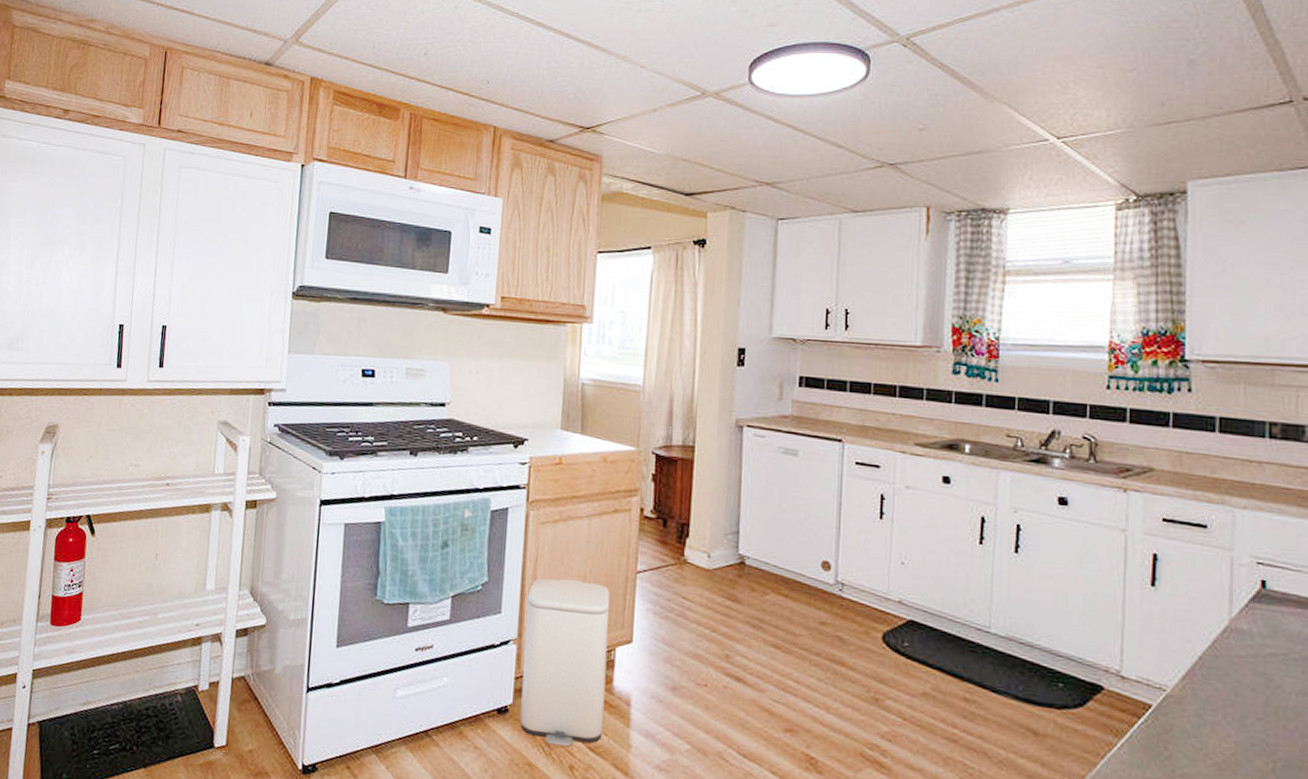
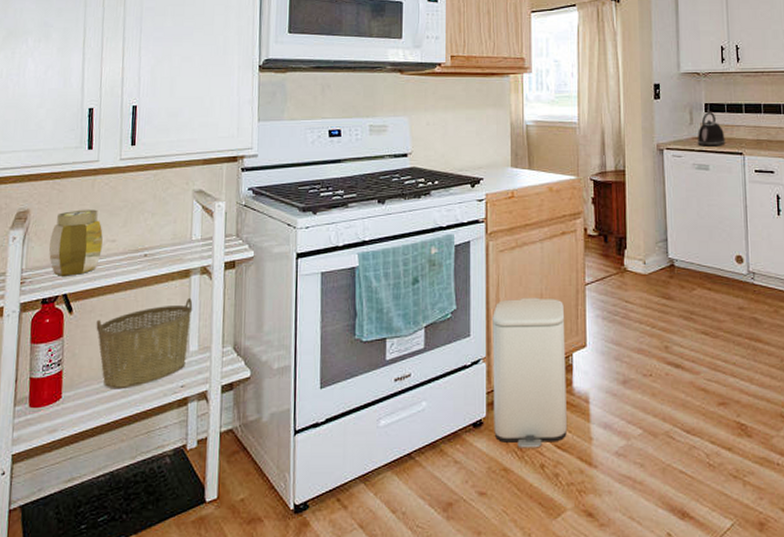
jar: none [75,429,128,497] -> present [49,209,103,276]
basket: none [116,533,212,620] -> present [96,297,193,388]
kettle: none [785,386,822,429] -> present [697,111,726,147]

